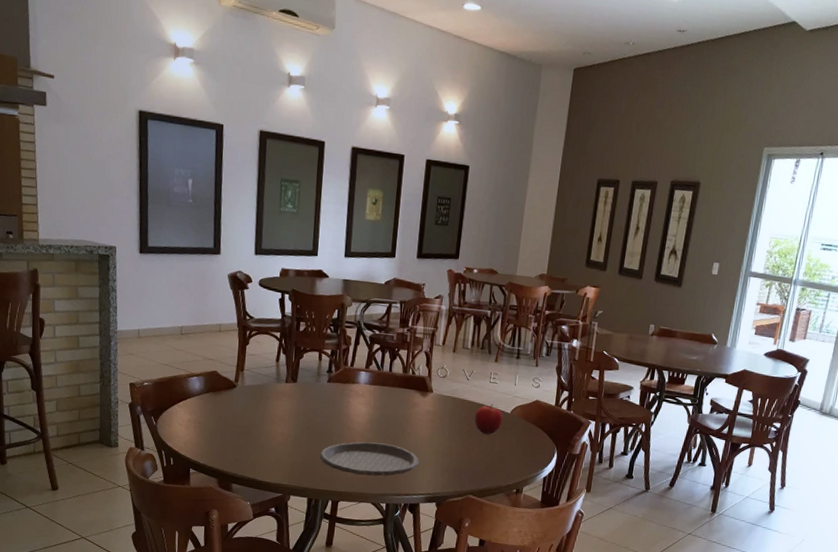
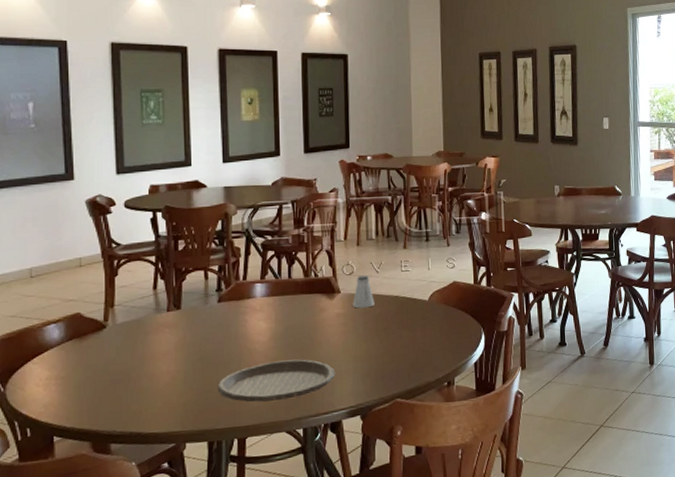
saltshaker: none [442,380,462,410] -> present [353,275,375,309]
fruit: present [474,404,503,435] -> none [390,294,421,328]

